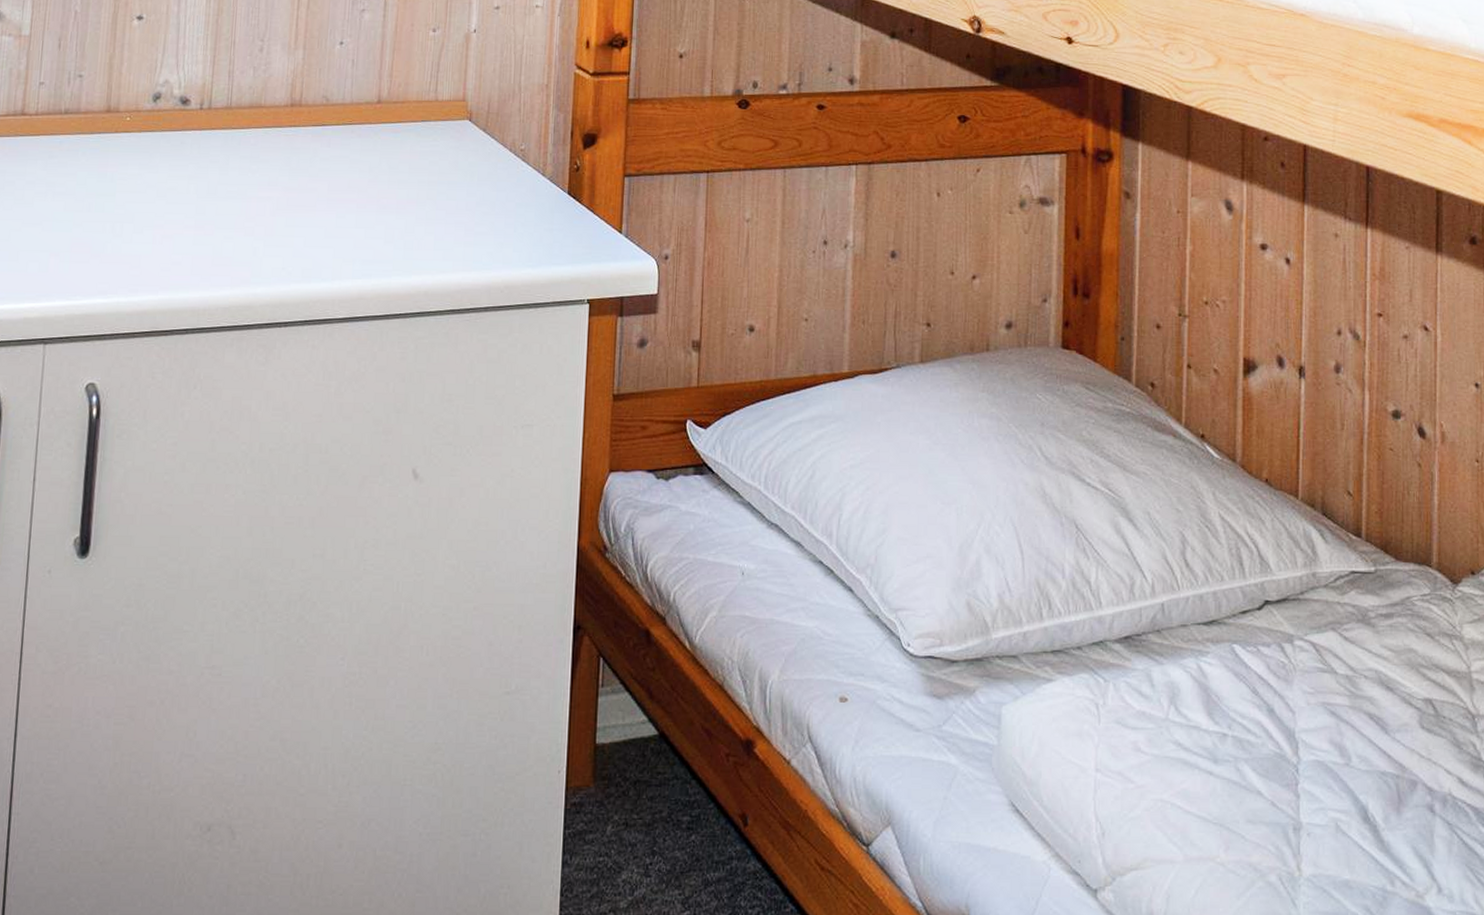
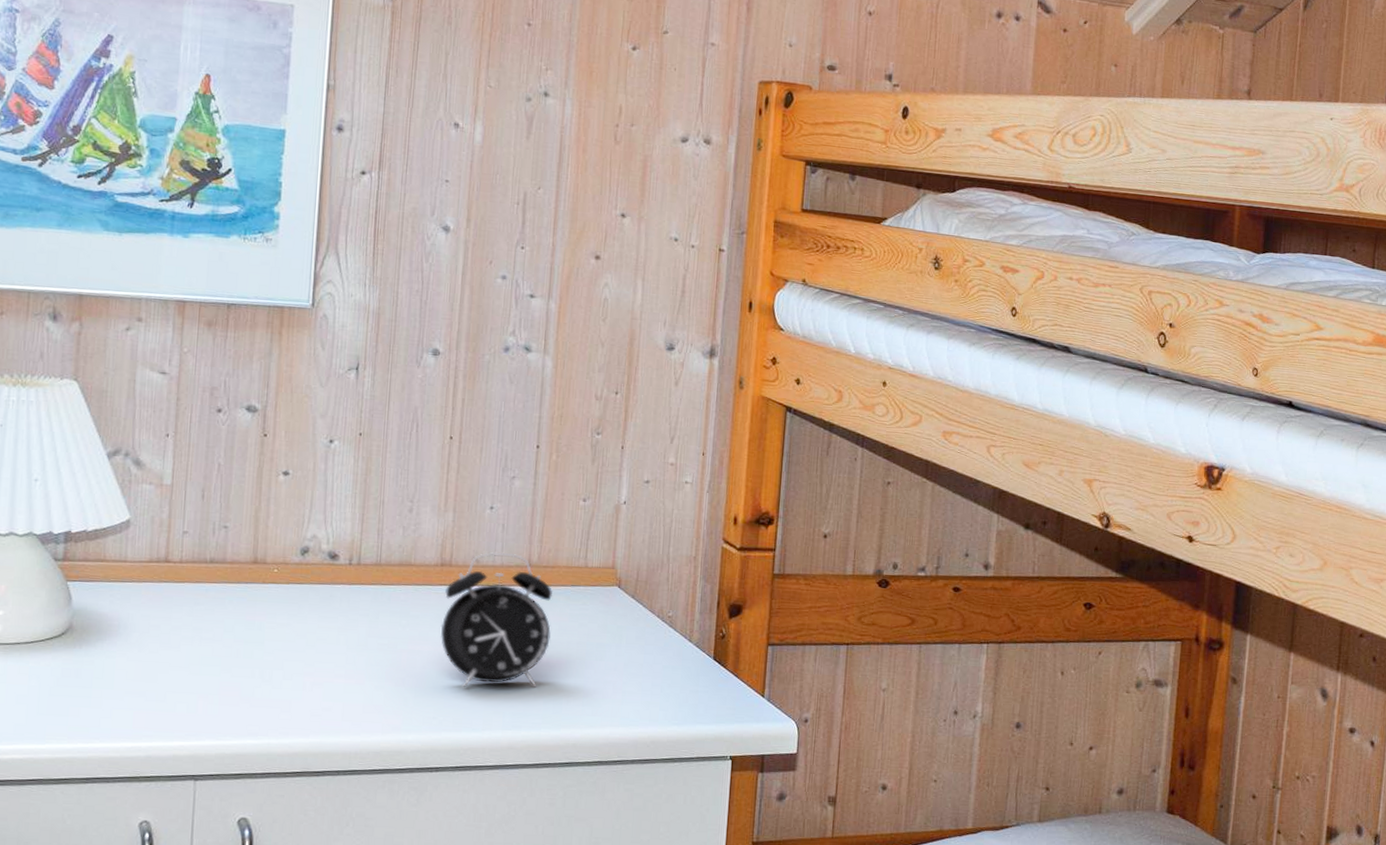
alarm clock: none [290,90,402,234] -> present [440,552,552,687]

